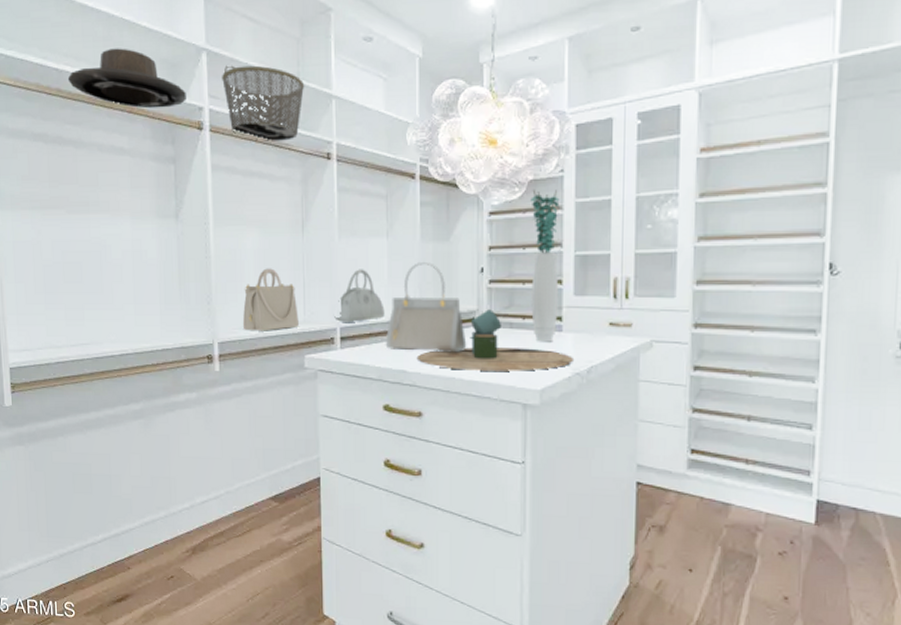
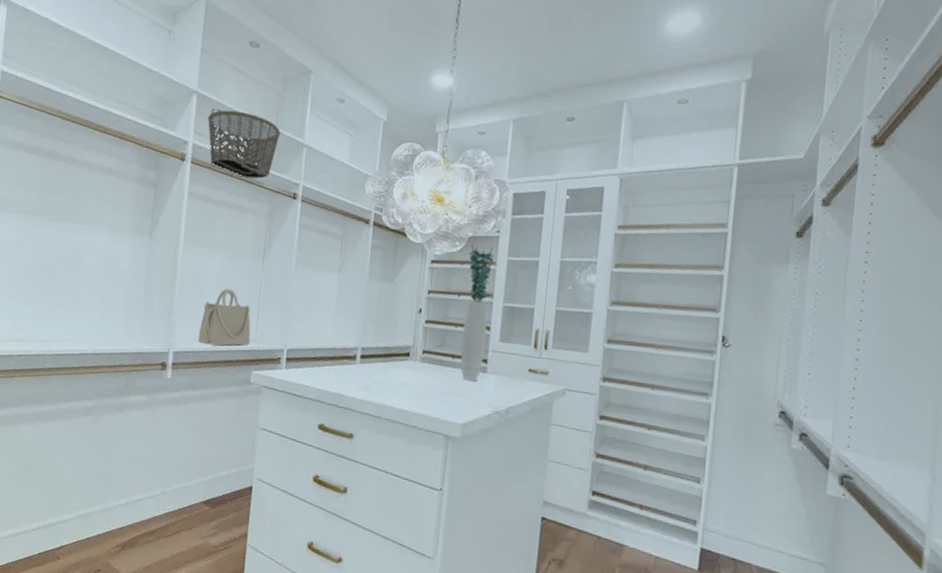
hat: present [67,48,186,109] -> none [69,81,174,138]
handbag: present [333,269,385,323] -> none [282,298,330,346]
handbag: present [385,262,467,353] -> none [326,298,401,383]
decorative tray: present [416,309,575,371] -> none [353,346,495,406]

